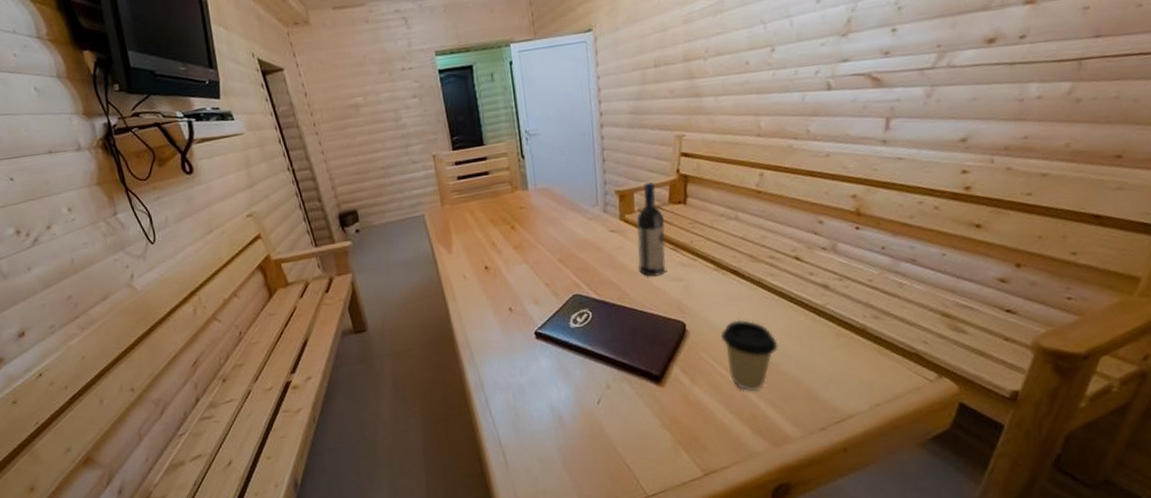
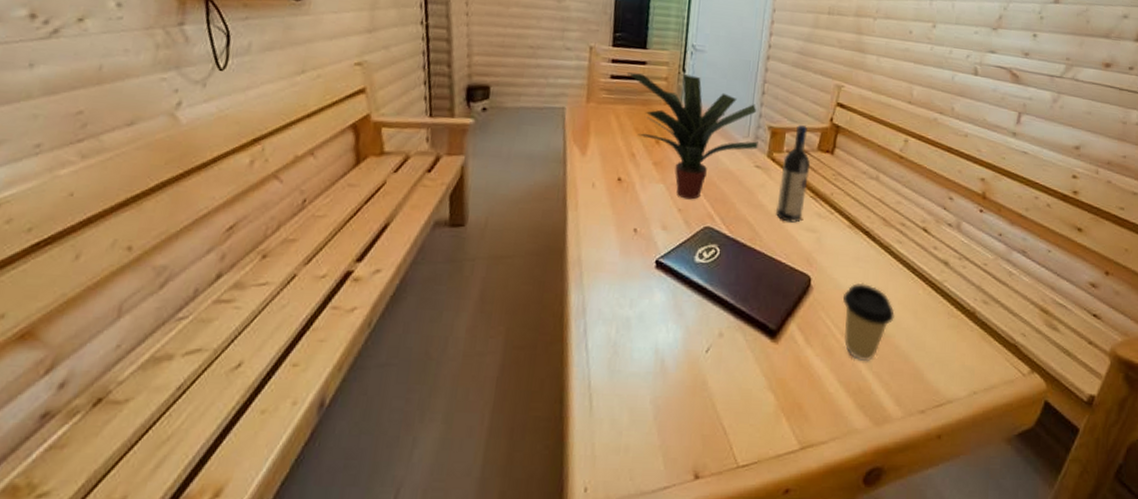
potted plant: none [471,159,609,274] -> present [627,72,758,200]

